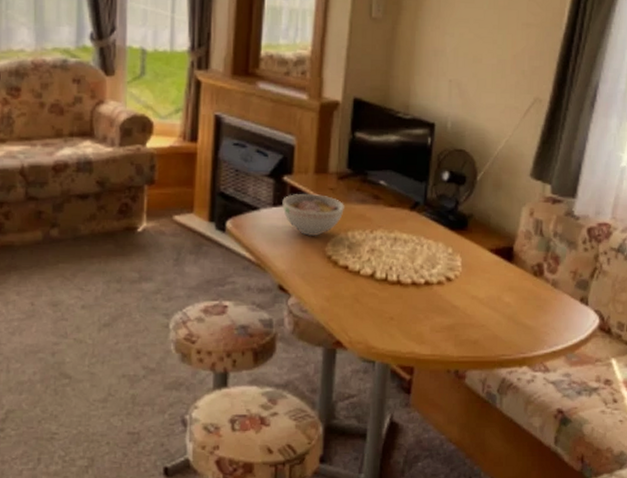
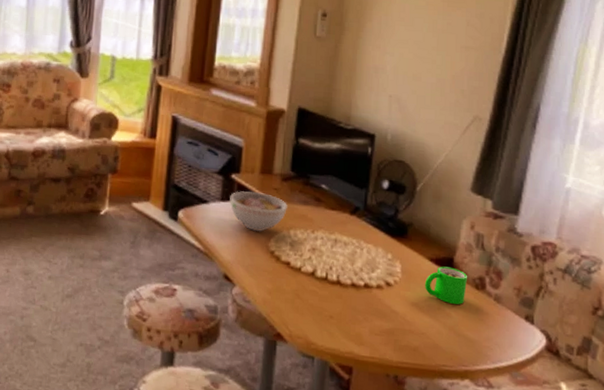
mug: none [485,256,527,293] -> present [425,266,468,305]

